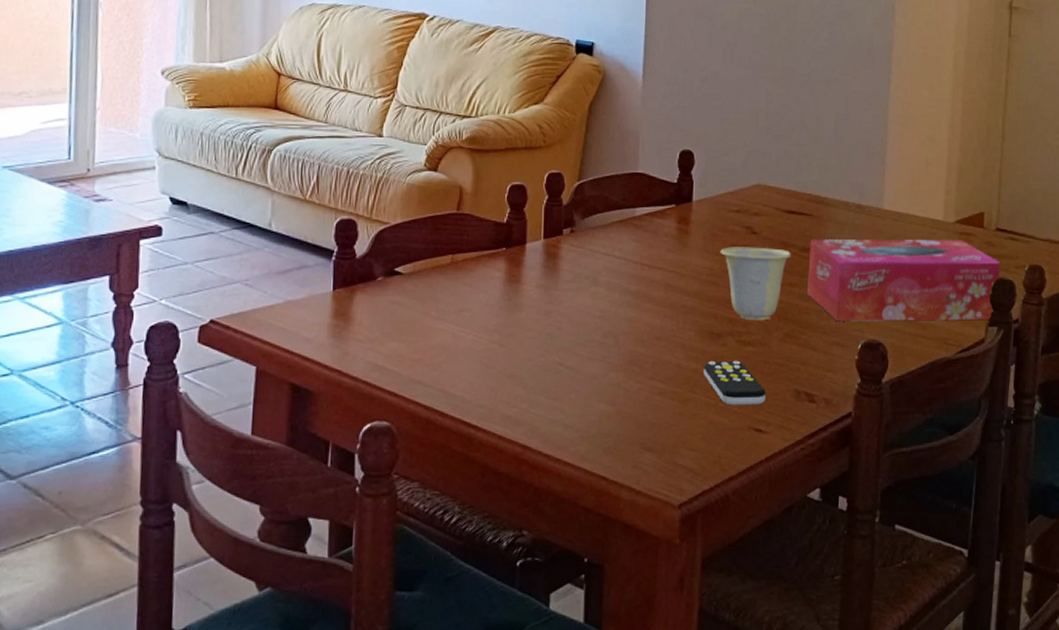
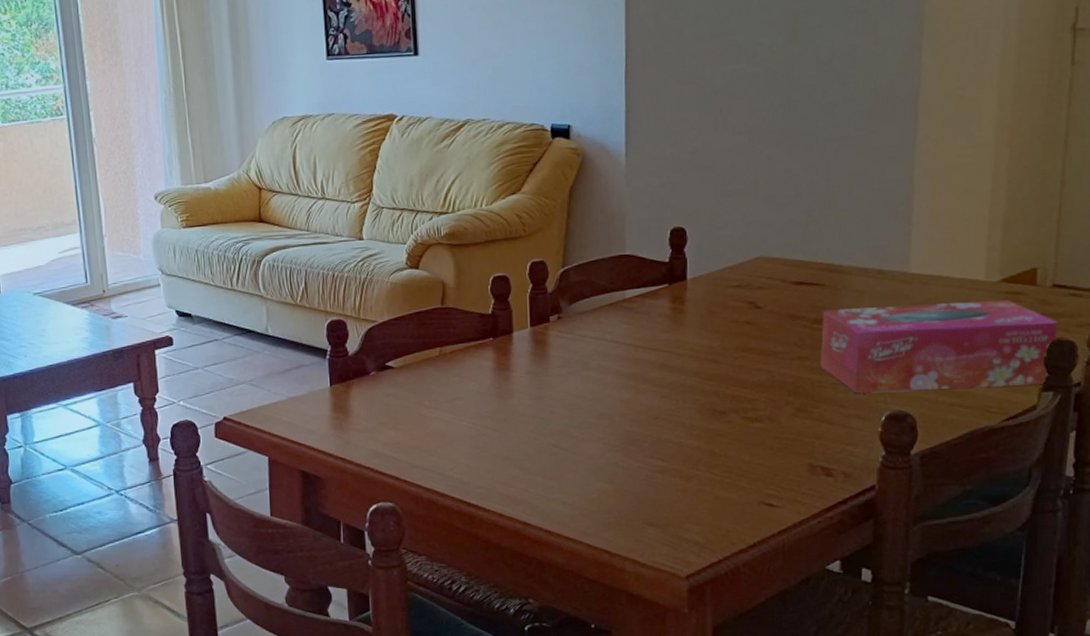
remote control: present [703,360,765,406] -> none [706,436,776,482]
cup: present [720,247,791,321] -> none [720,321,801,397]

